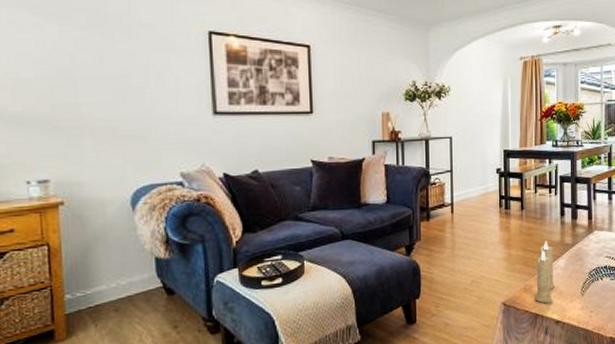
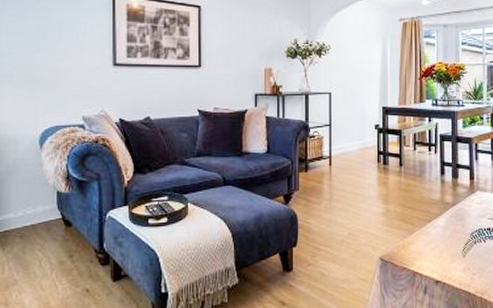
candle: present [535,241,555,304] -> none [414,198,434,262]

